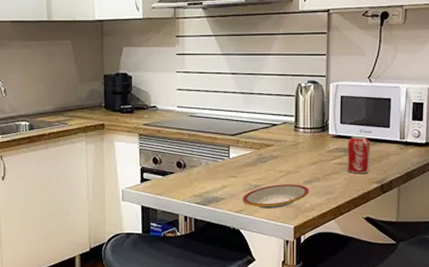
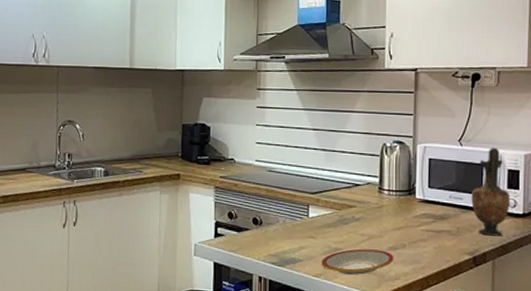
beverage can: present [347,135,370,173] -> none [436,201,461,243]
vase: none [379,82,415,165] -> present [471,147,511,236]

